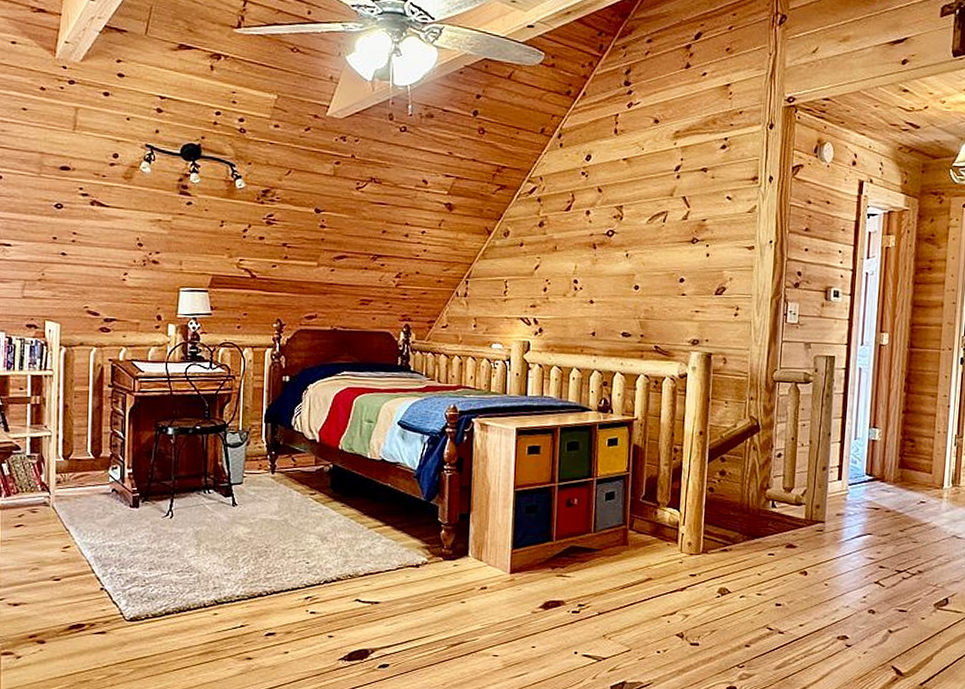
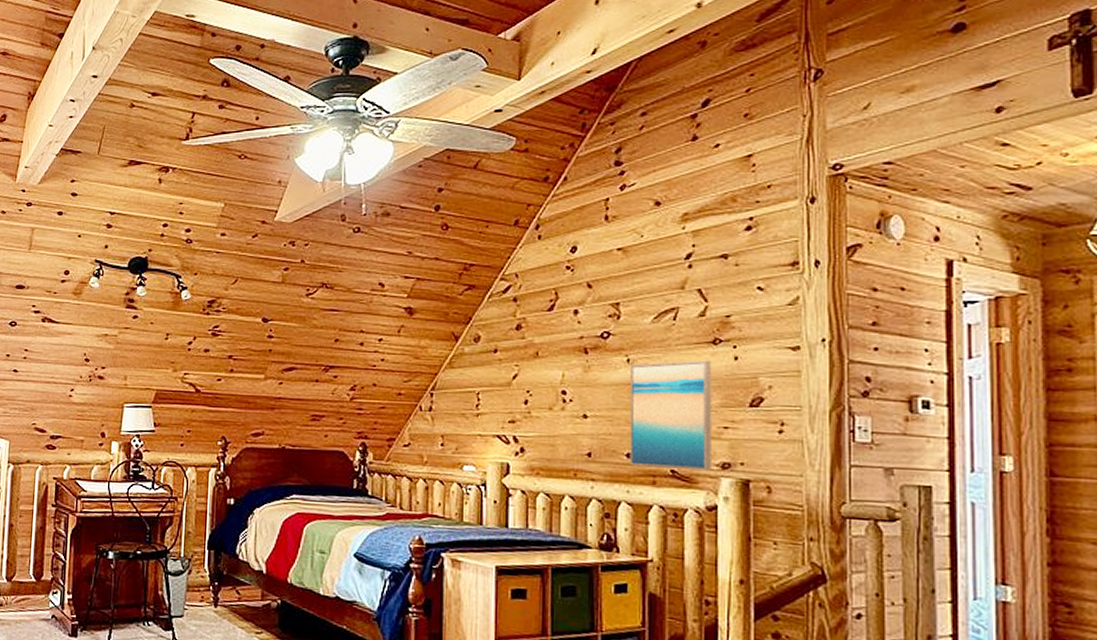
wall art: none [624,256,690,346] -> present [629,360,712,470]

